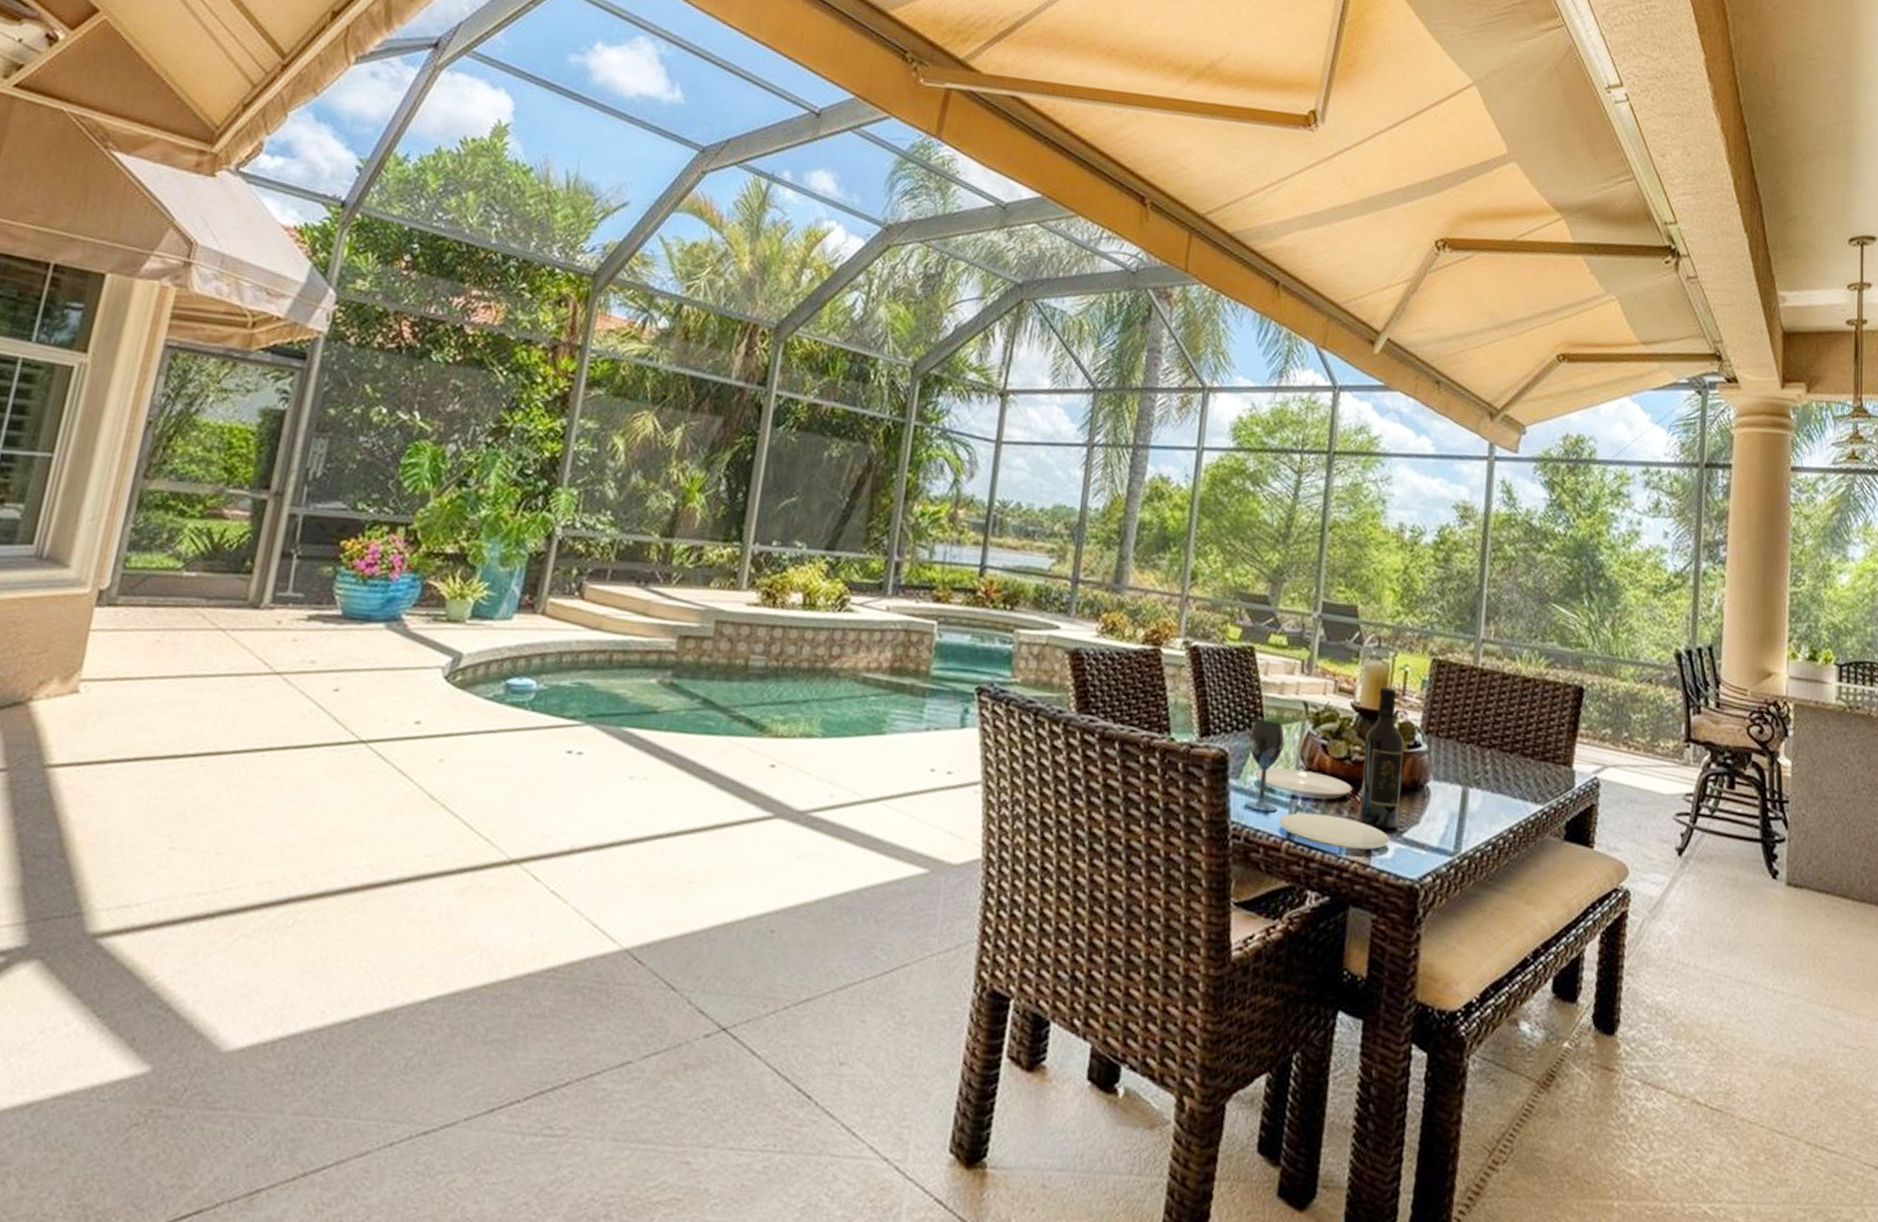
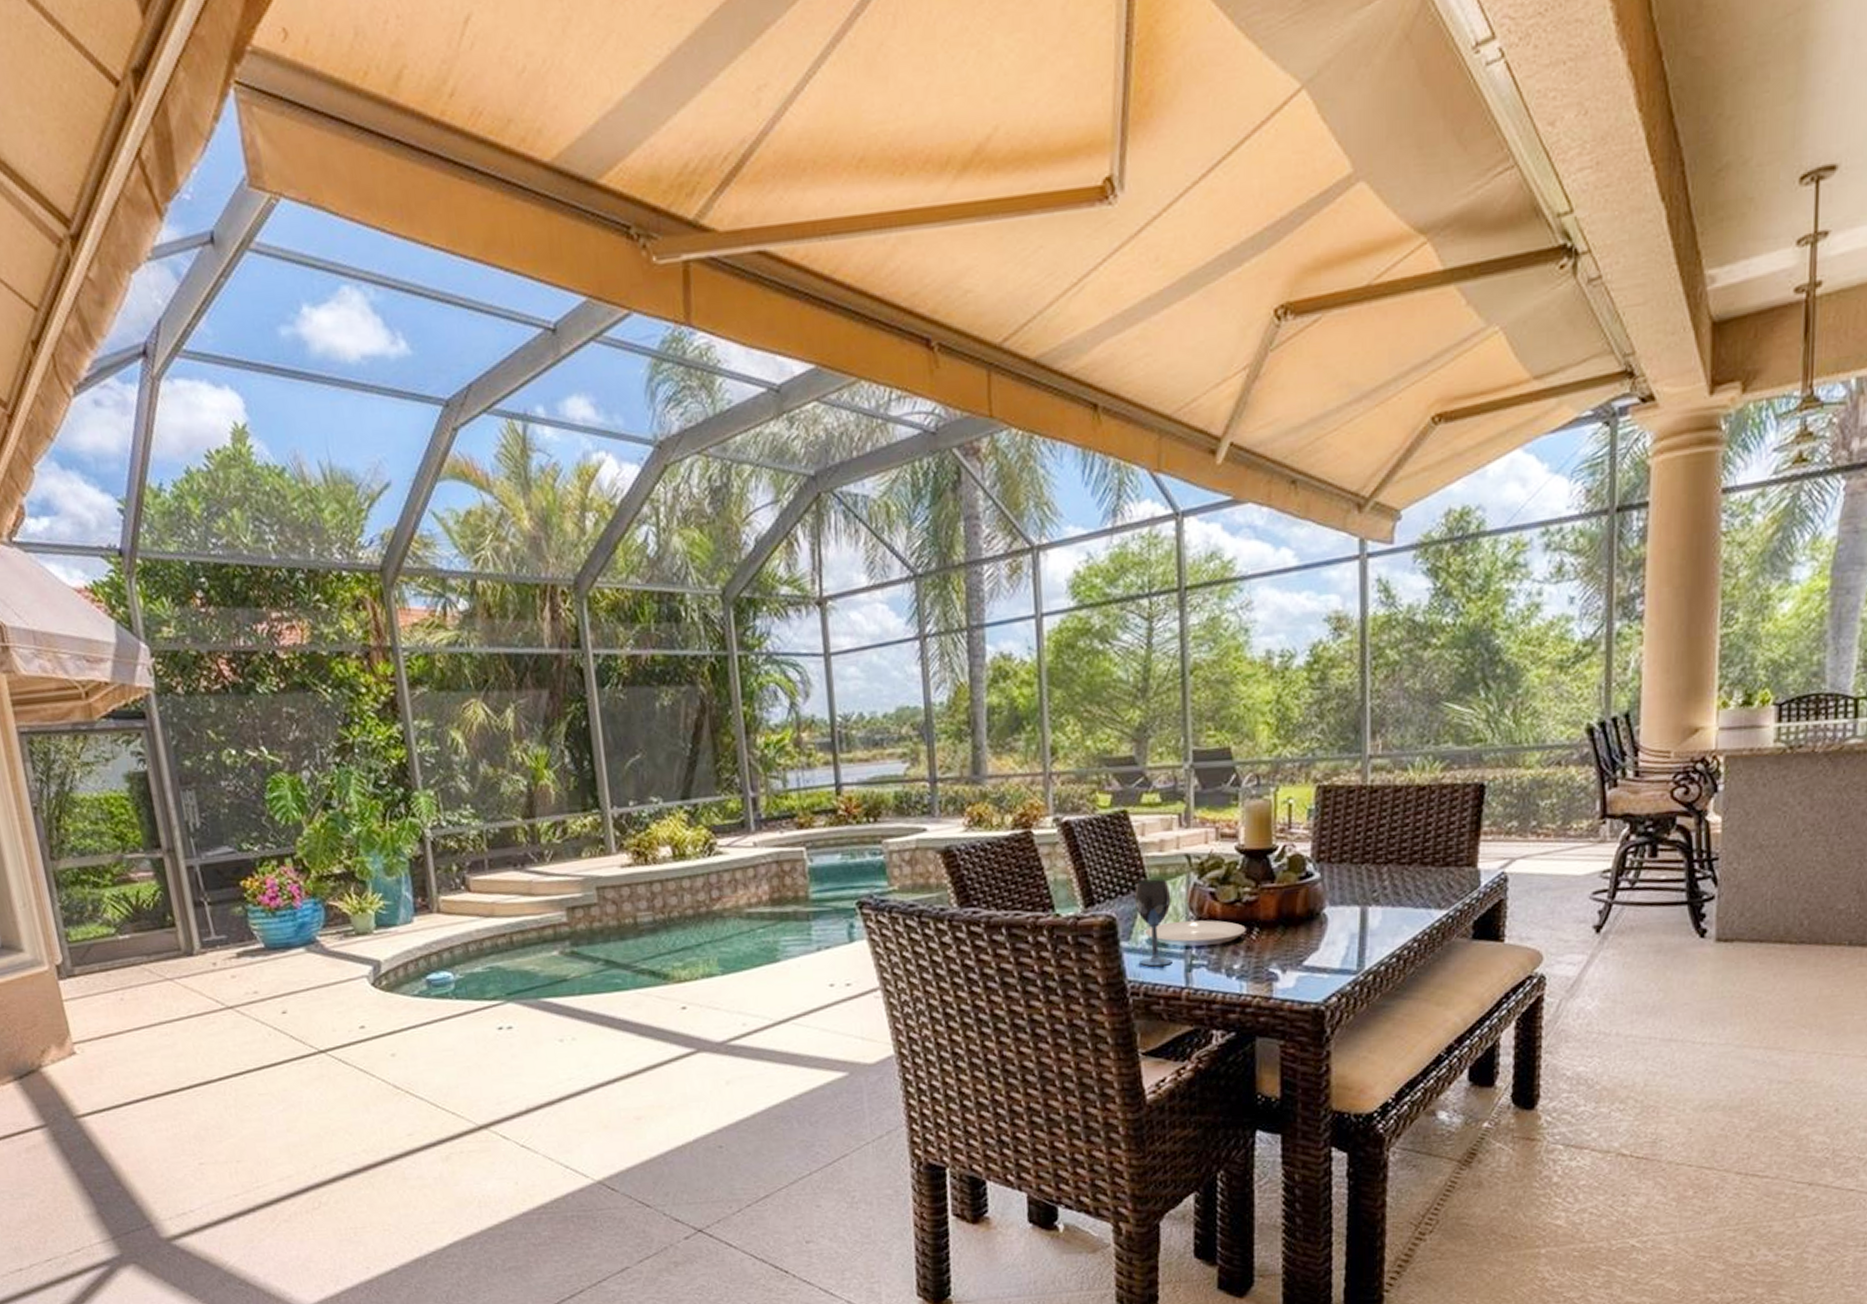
plate: present [1279,812,1390,850] -> none [1176,957,1291,987]
wine bottle: present [1360,687,1405,831] -> none [1253,823,1298,963]

